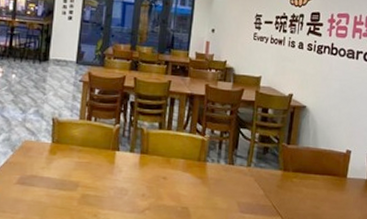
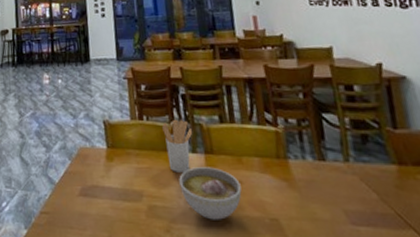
utensil holder: none [107,122,134,168] -> present [162,119,193,172]
bowl: none [113,164,165,208] -> present [179,167,242,220]

